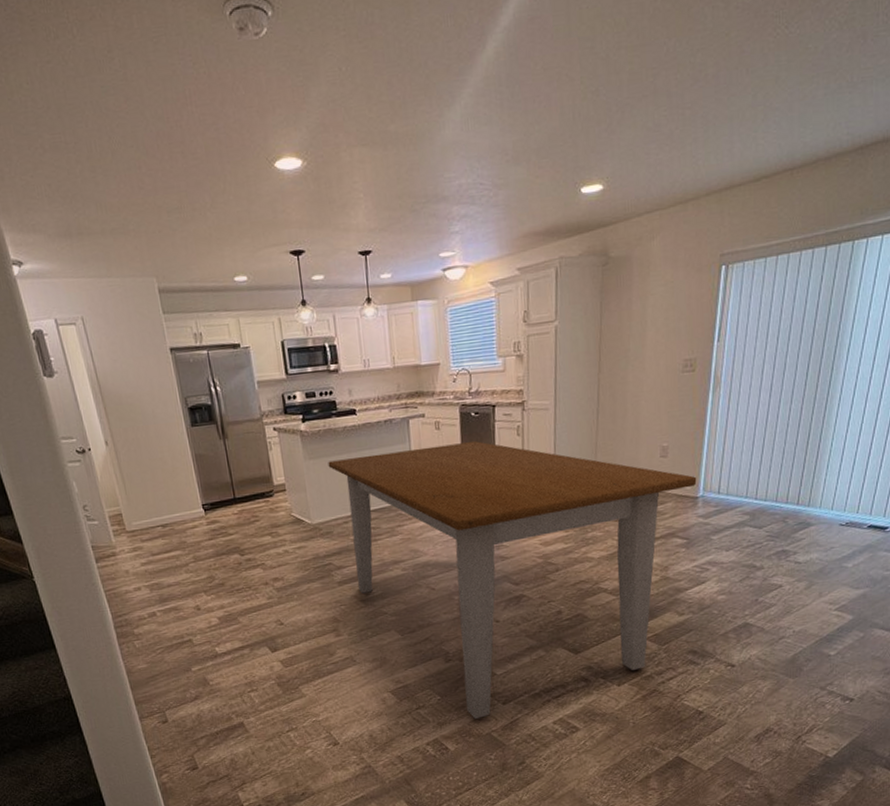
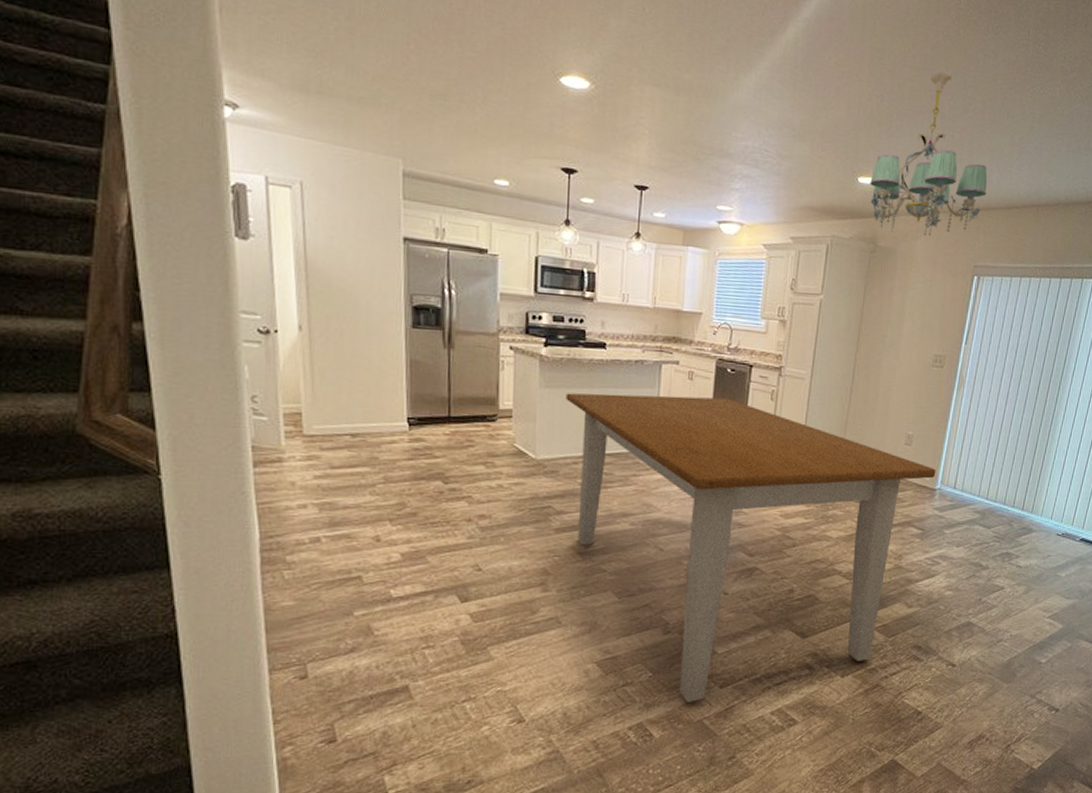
chandelier: none [594,43,729,239] -> present [870,72,988,237]

